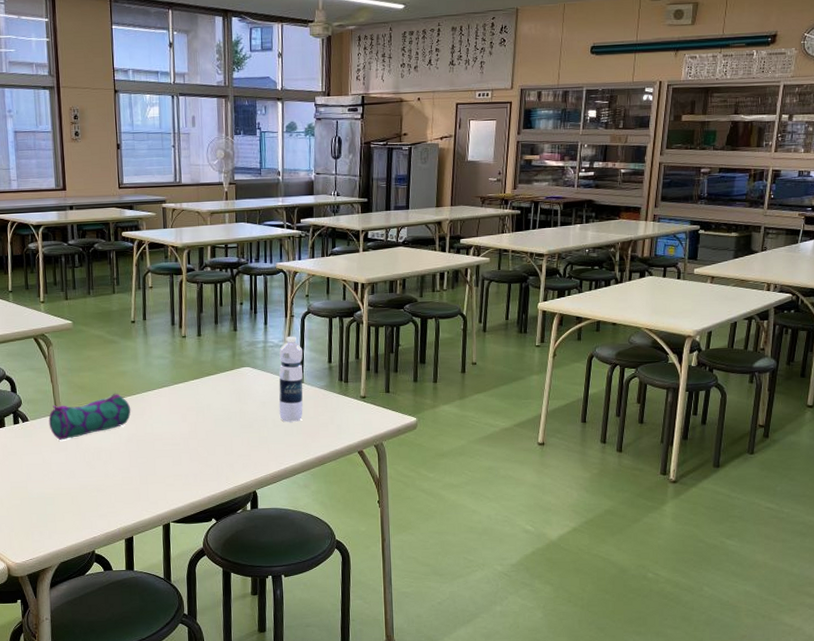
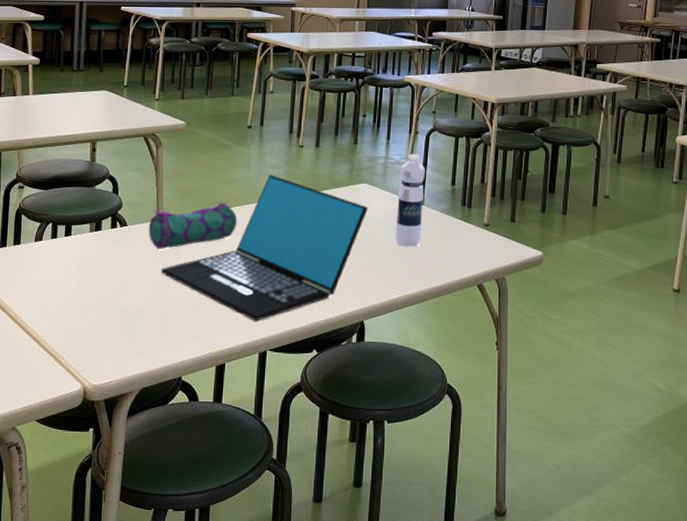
laptop: none [65,365,252,498] -> present [161,174,368,321]

